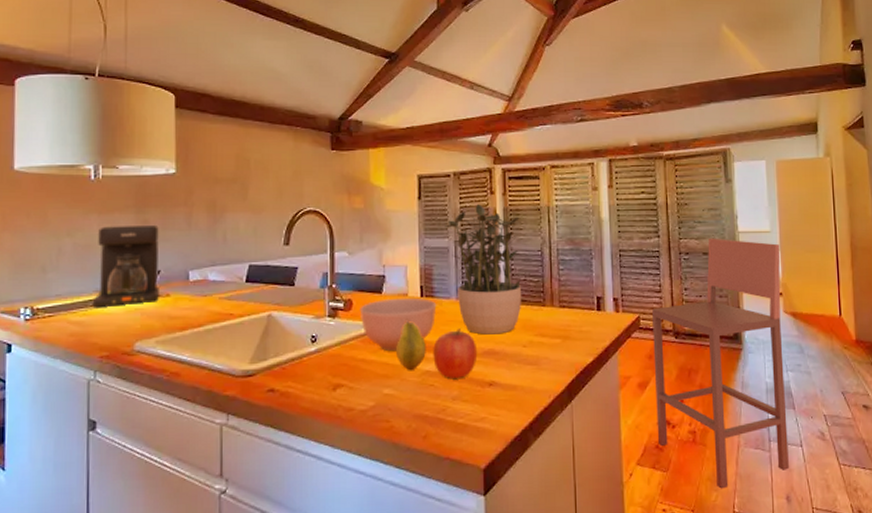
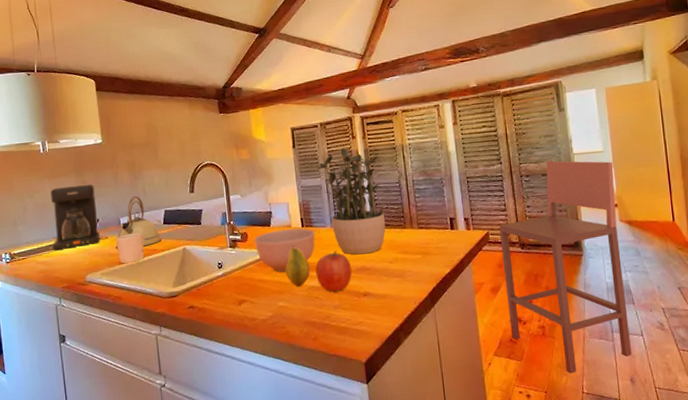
kettle: none [178,245,241,310] -> present [115,196,161,249]
mug: none [180,291,217,331] -> present [115,232,145,264]

